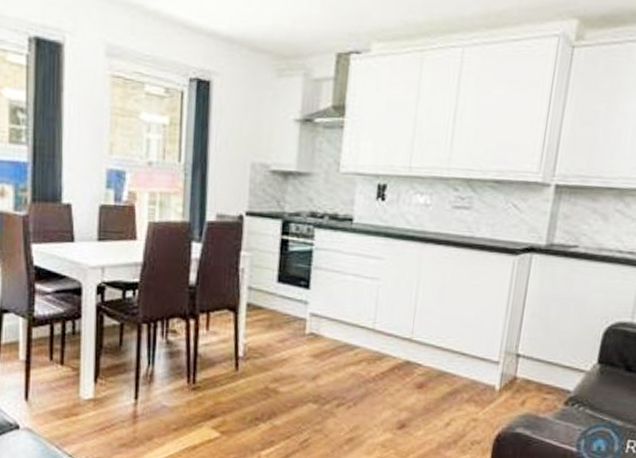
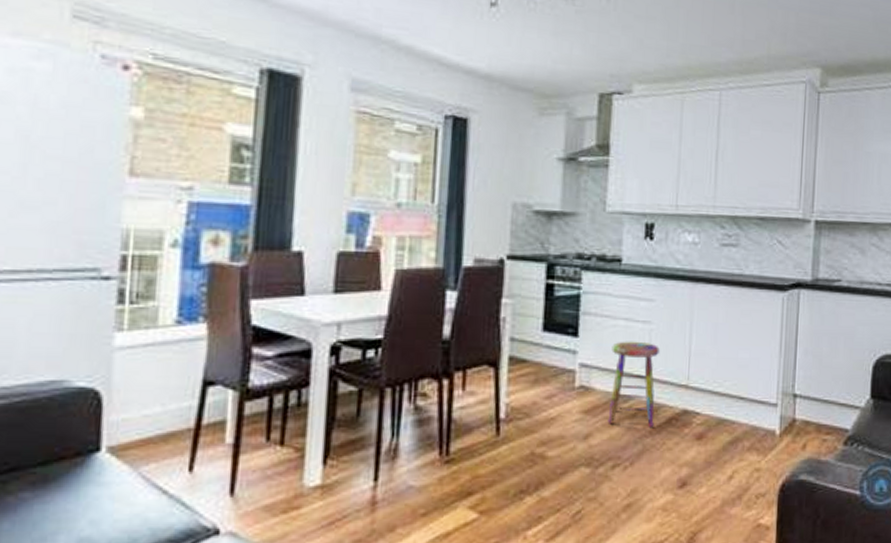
step stool: none [334,295,386,374] -> present [607,341,660,427]

